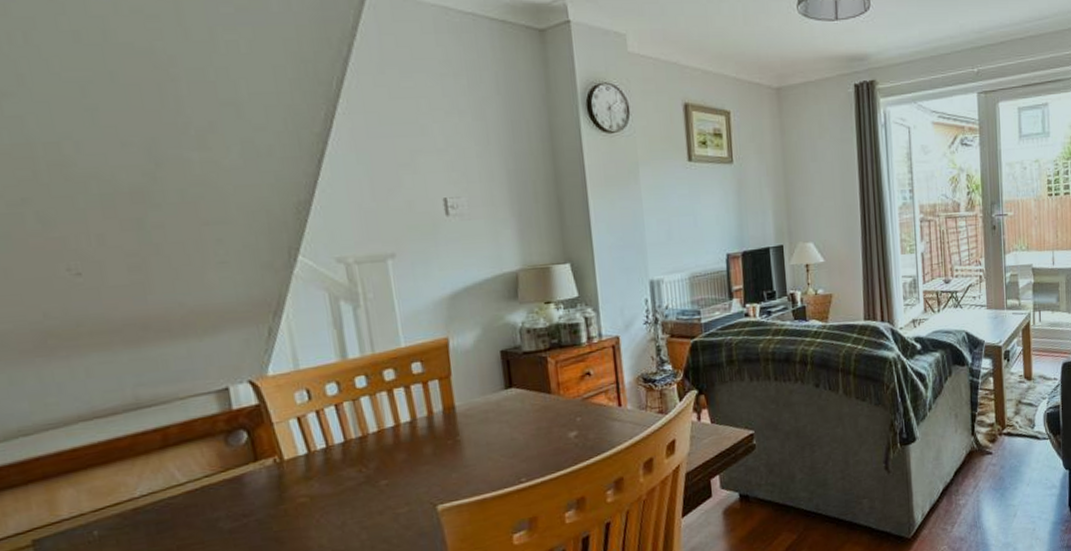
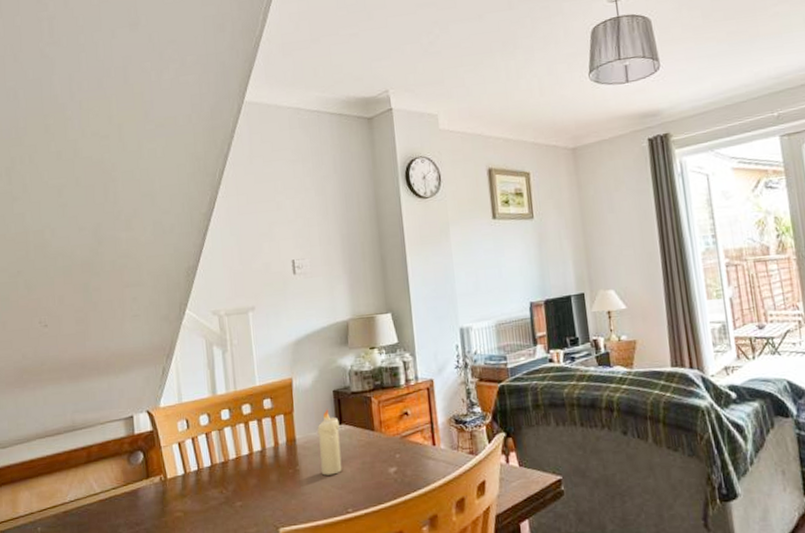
candle: none [481,370,514,445] -> present [317,408,342,476]

